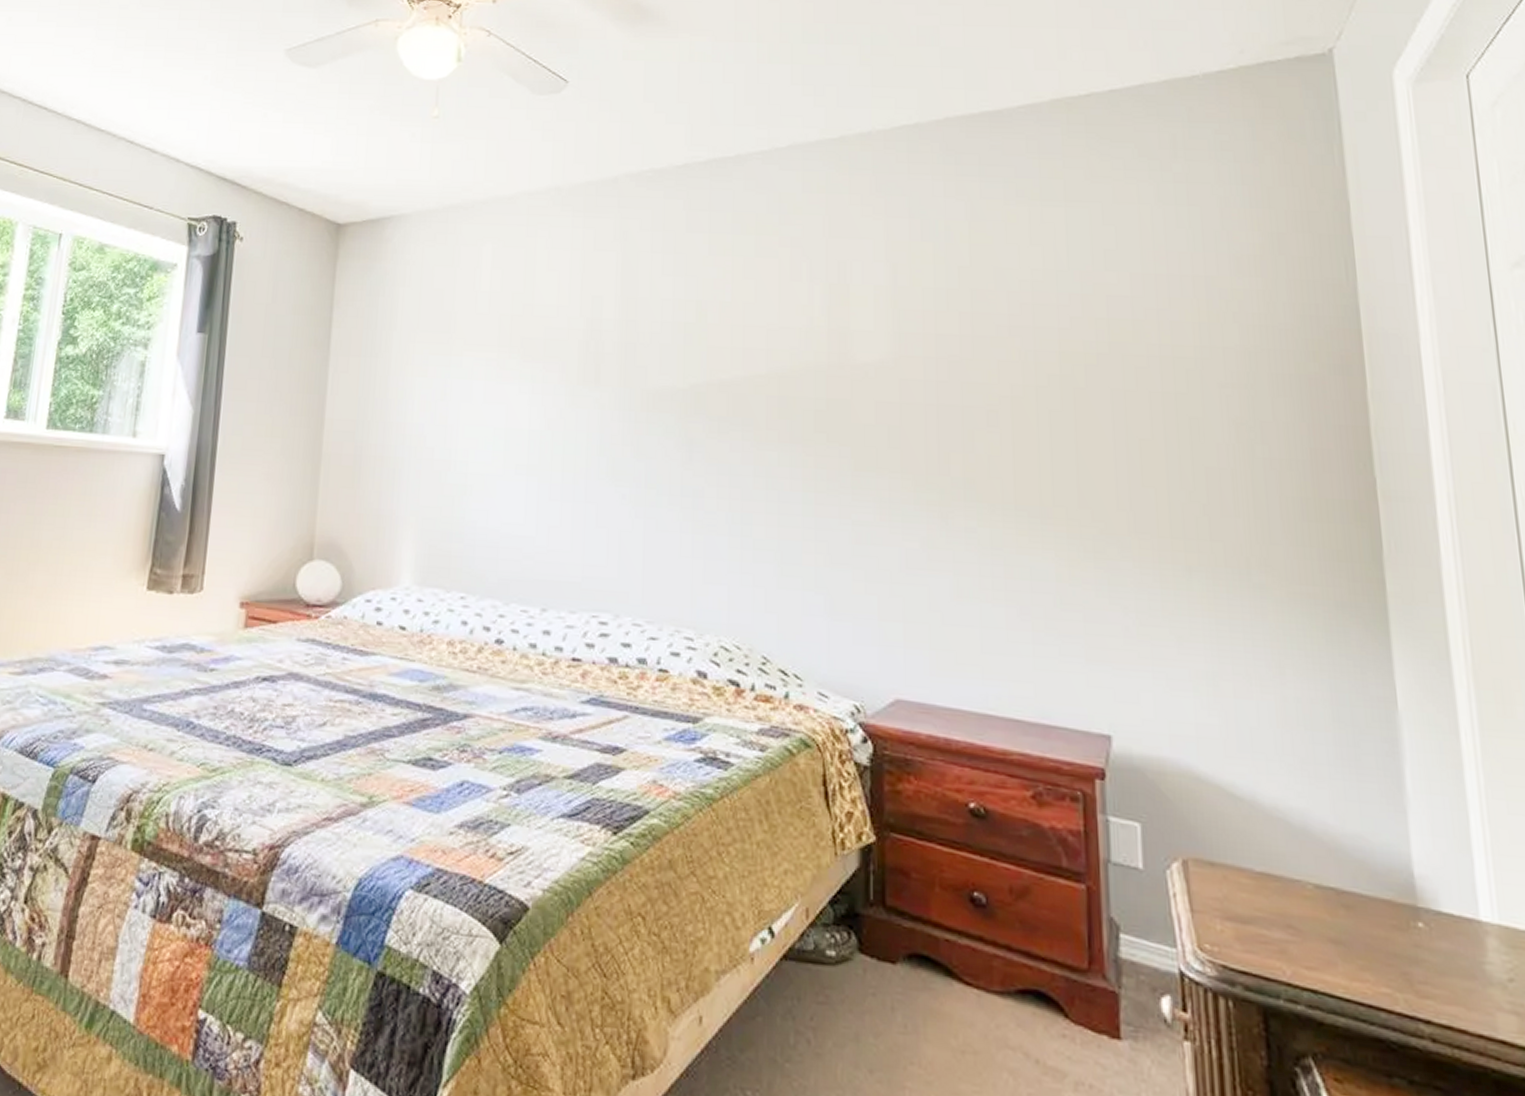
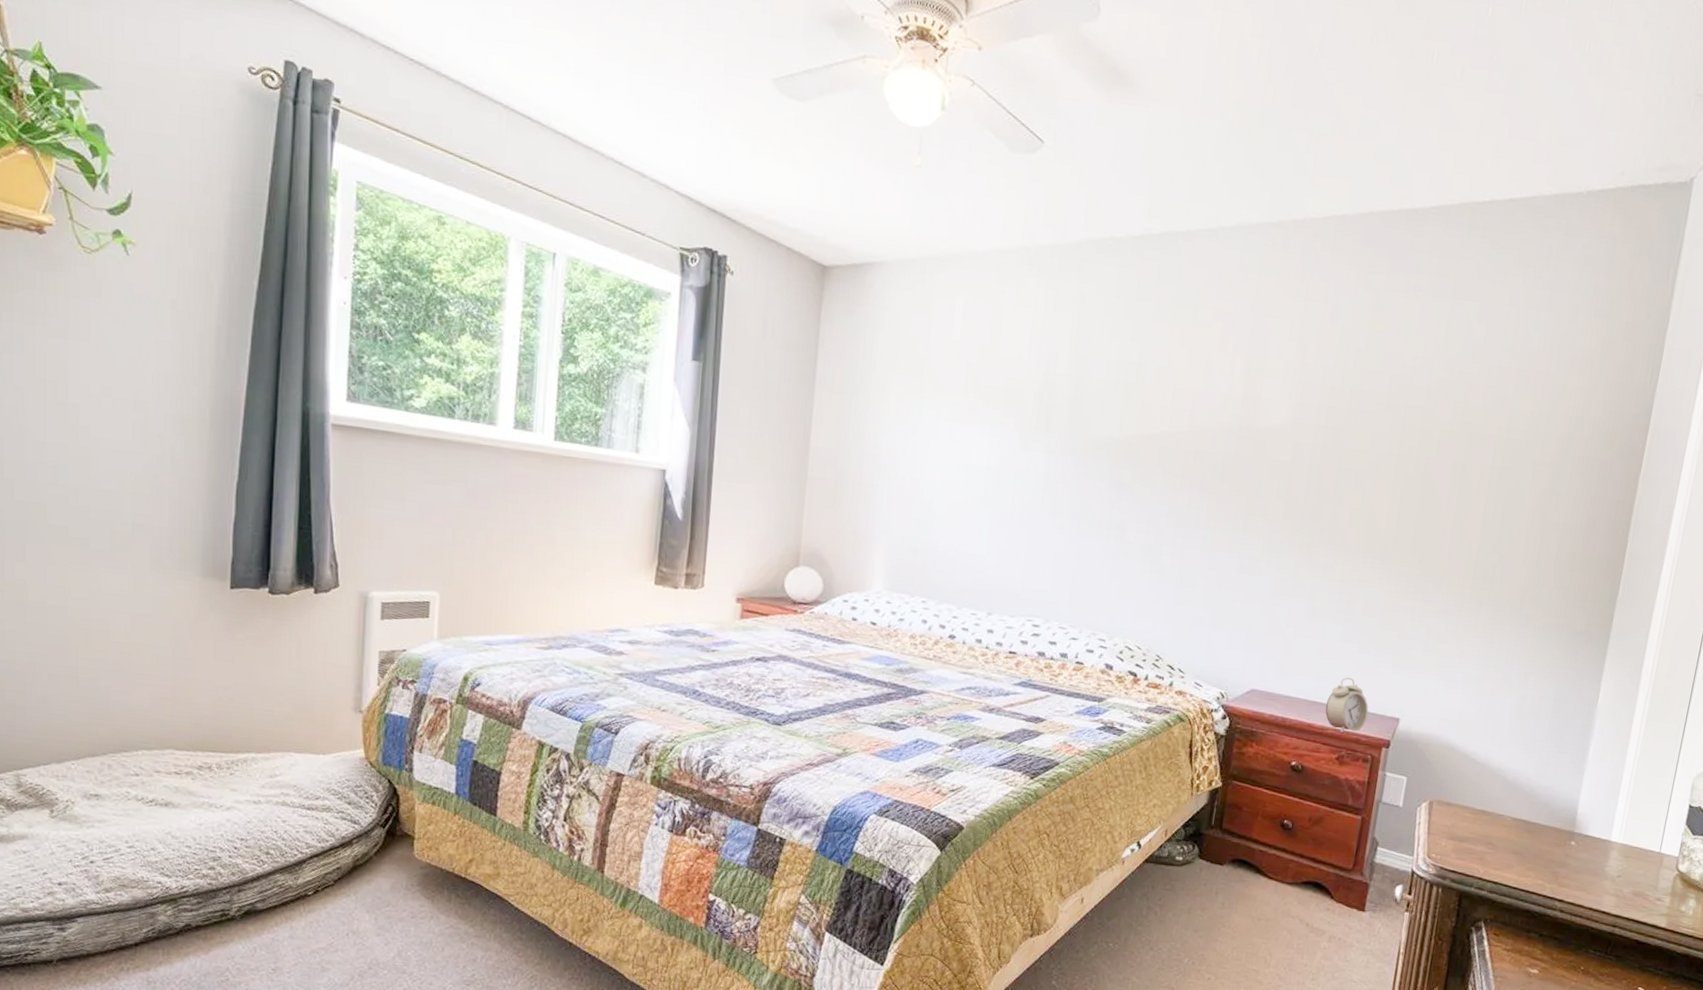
alarm clock: none [1002,678,1066,758] -> present [1325,677,1369,732]

